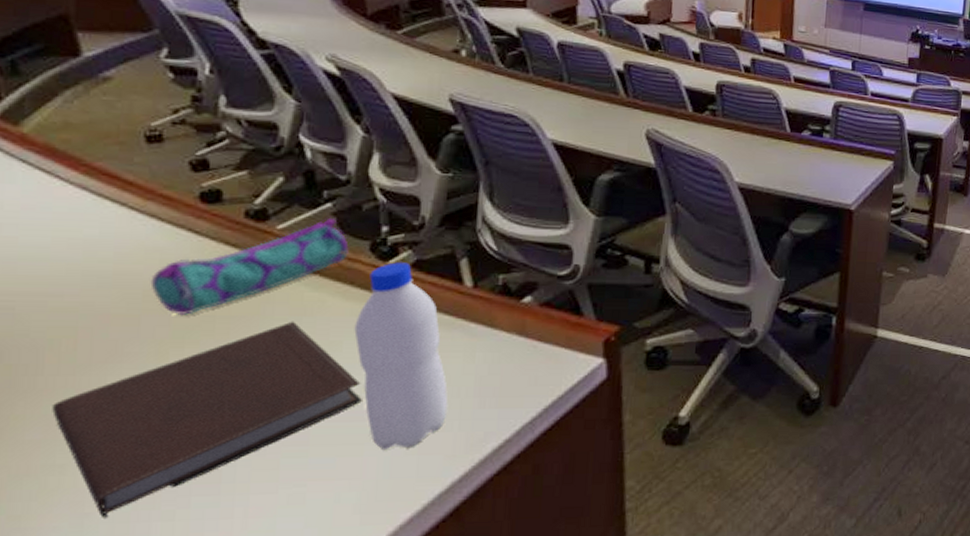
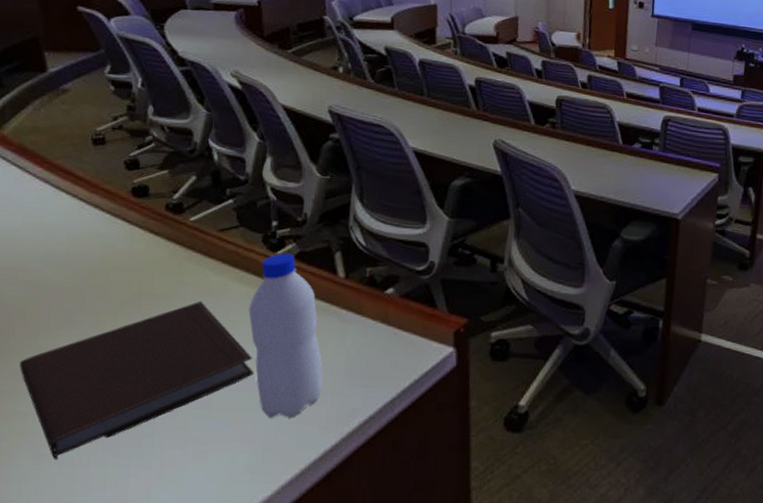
pencil case: present [150,217,349,316] -> none [93,212,246,293]

